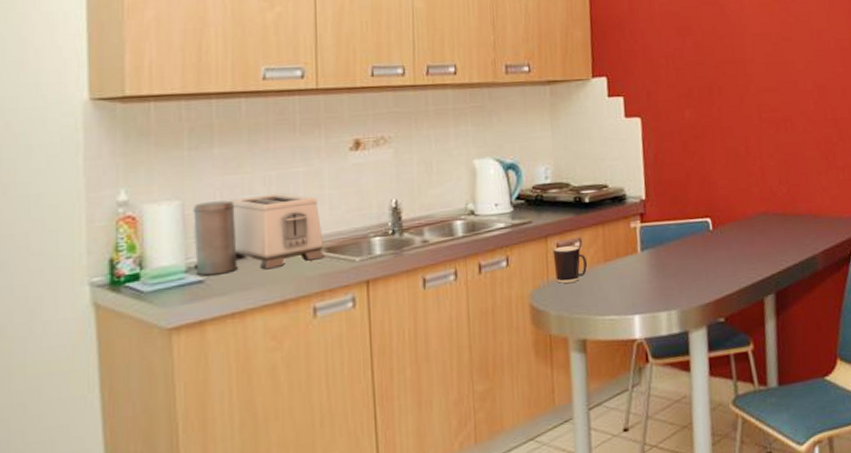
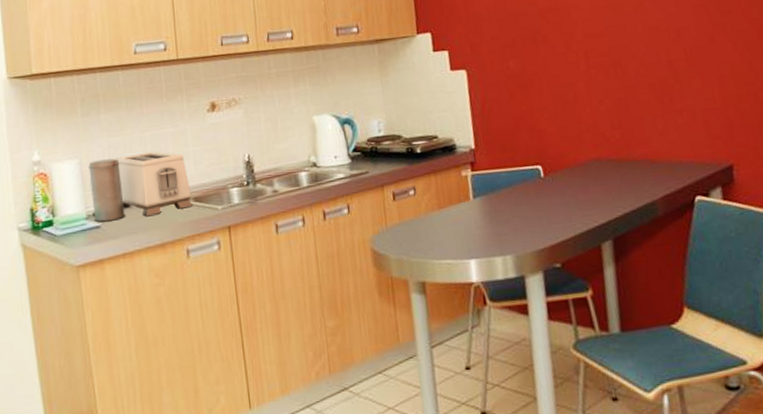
mug: present [553,245,588,283] -> none [389,193,423,229]

